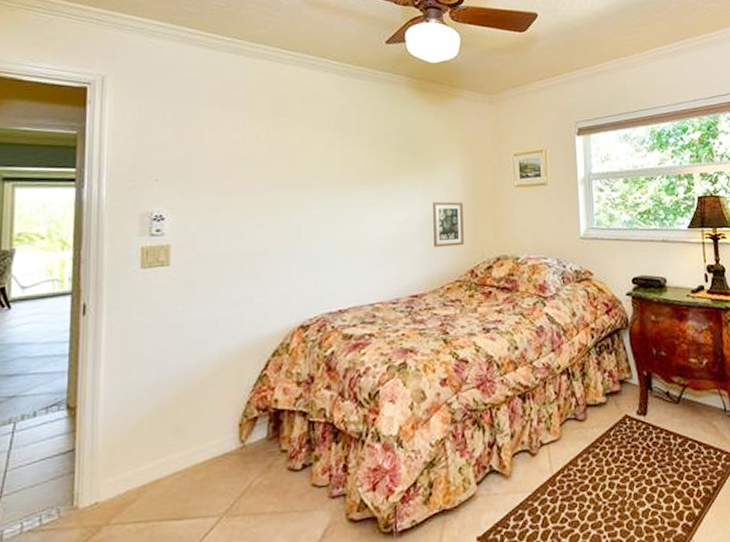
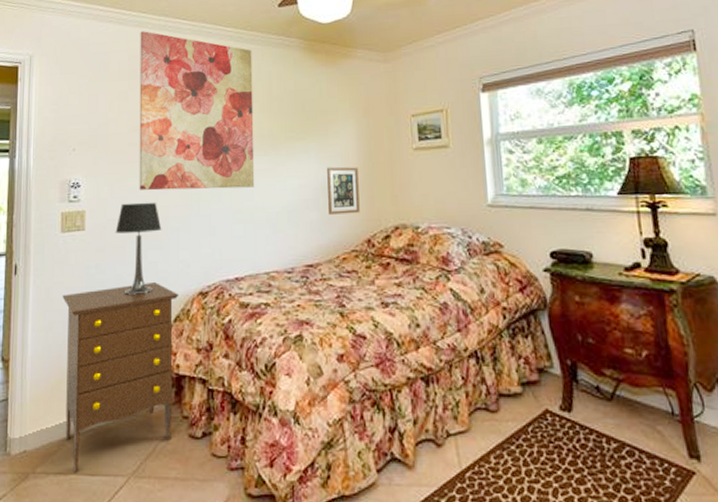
dresser: none [142,318,278,519] -> present [62,282,179,473]
table lamp: none [205,235,259,332] -> present [115,202,162,295]
wall art: none [233,58,360,224] -> present [139,31,255,191]

